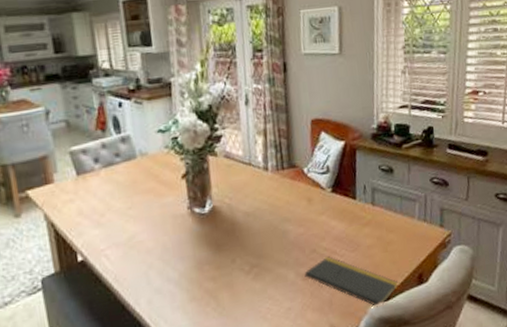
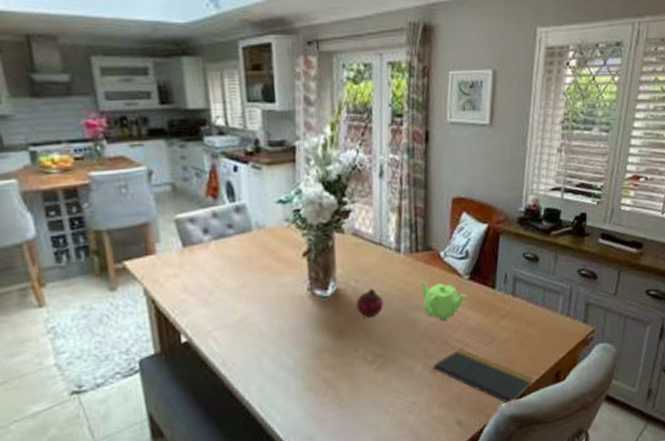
fruit: none [231,204,256,232] -> present [356,288,384,319]
teapot: none [287,194,331,232] -> present [420,279,467,321]

